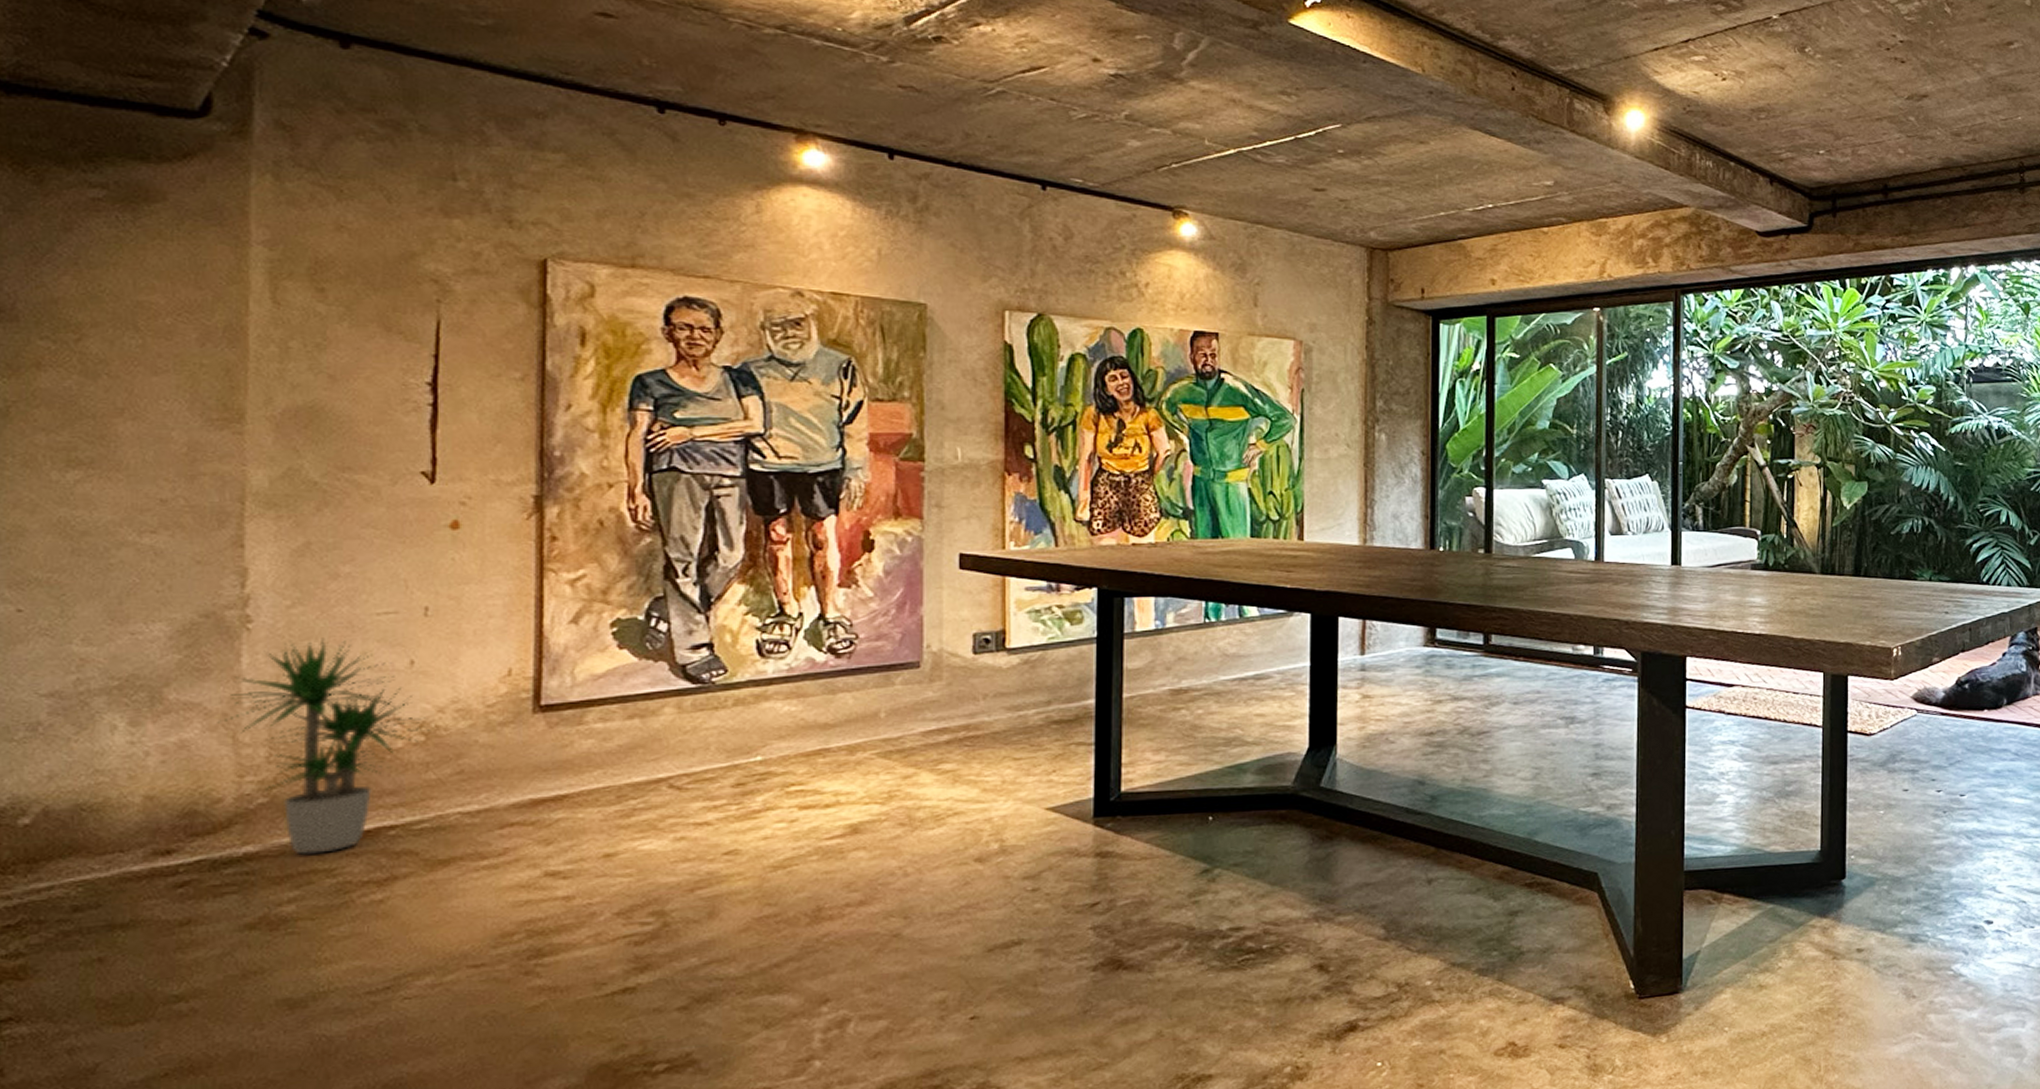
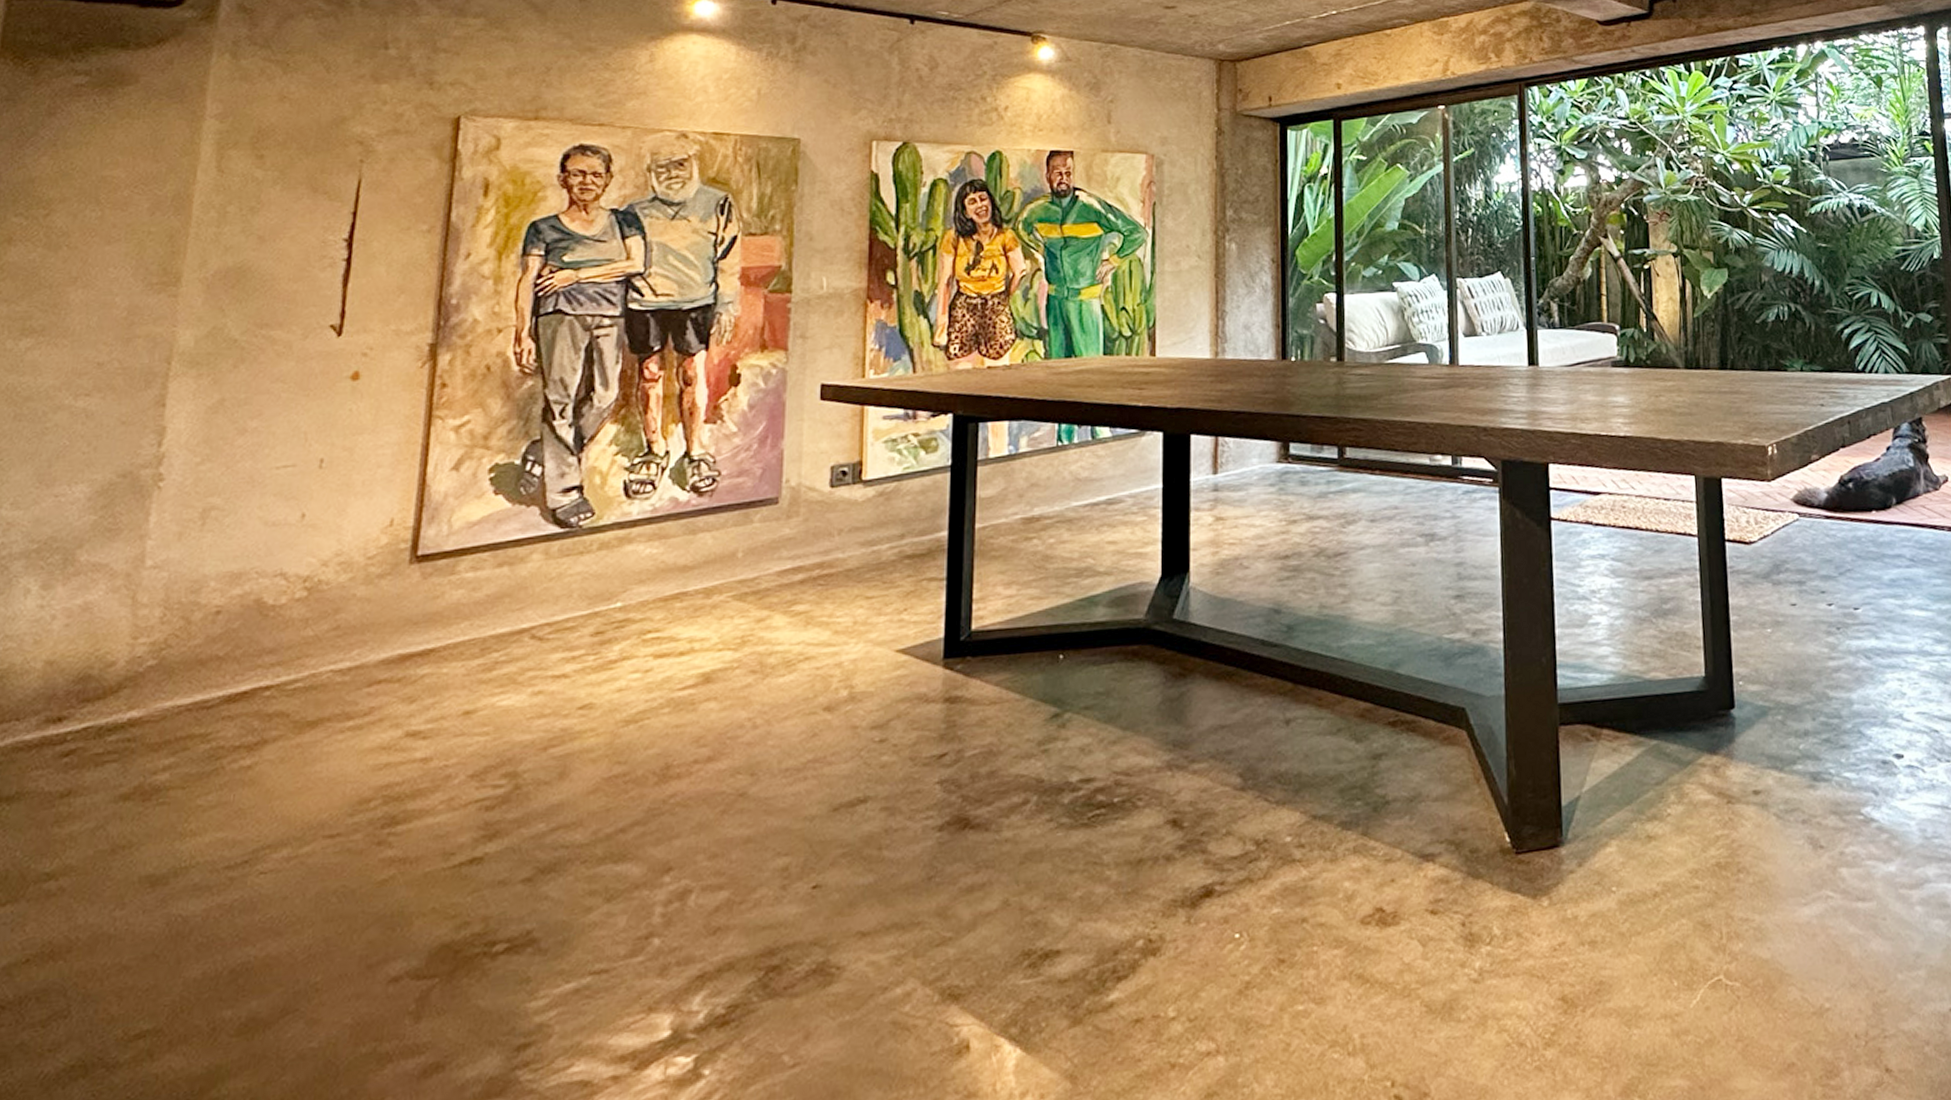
potted plant: present [217,637,431,855] -> none [120,493,314,719]

